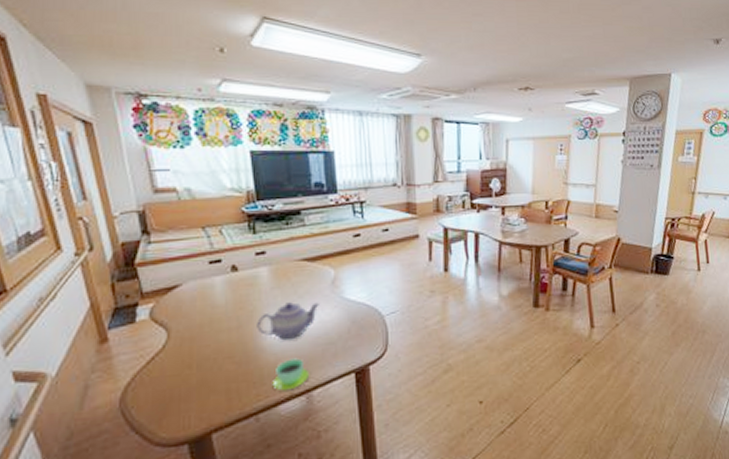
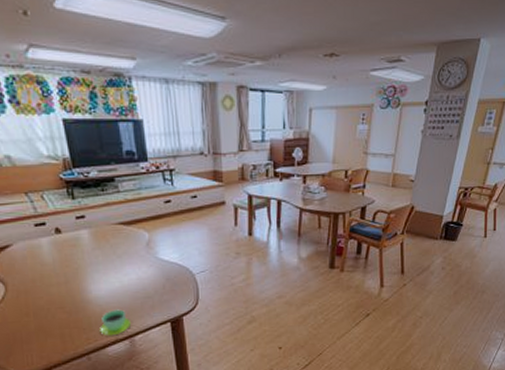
teapot: present [257,302,319,341] -> none [82,261,136,295]

